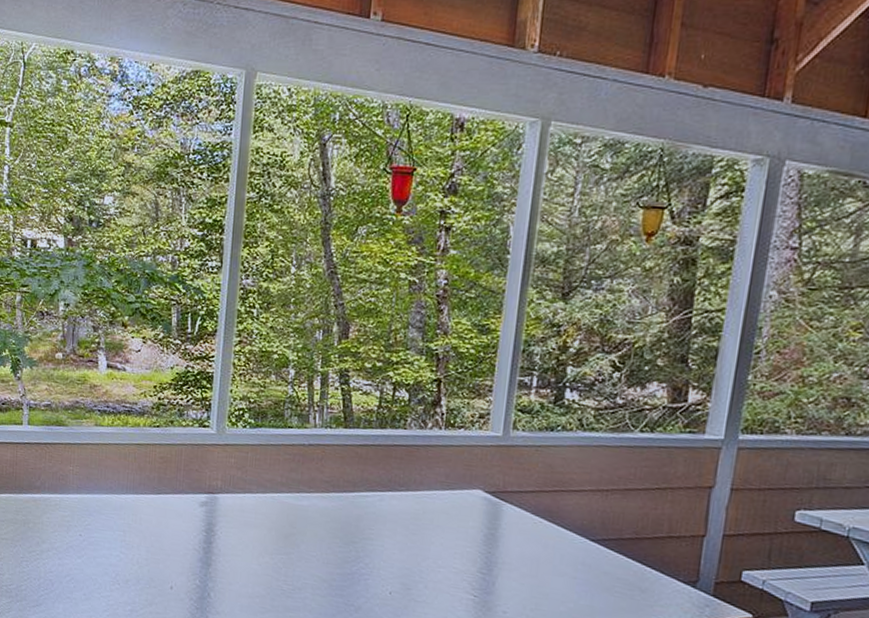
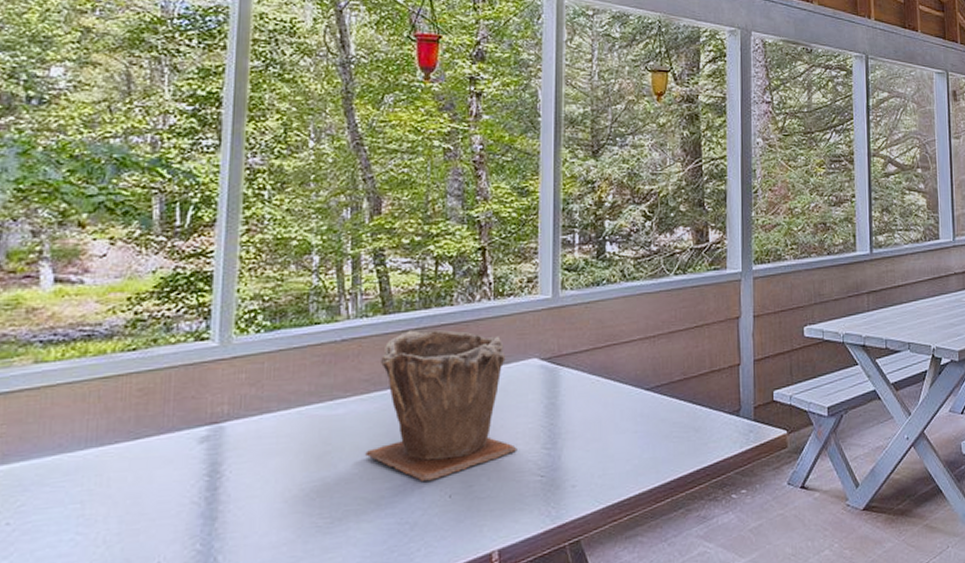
plant pot: none [323,445,454,576] -> present [365,330,517,481]

